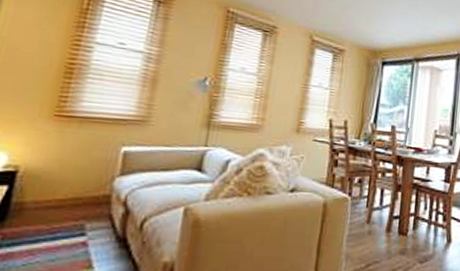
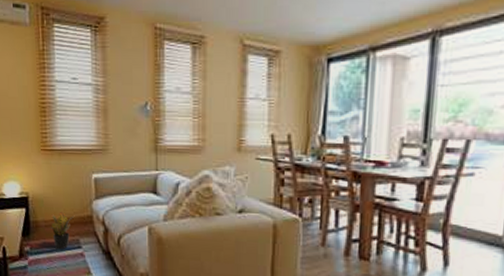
potted plant: none [43,190,85,239] -> present [51,212,75,250]

